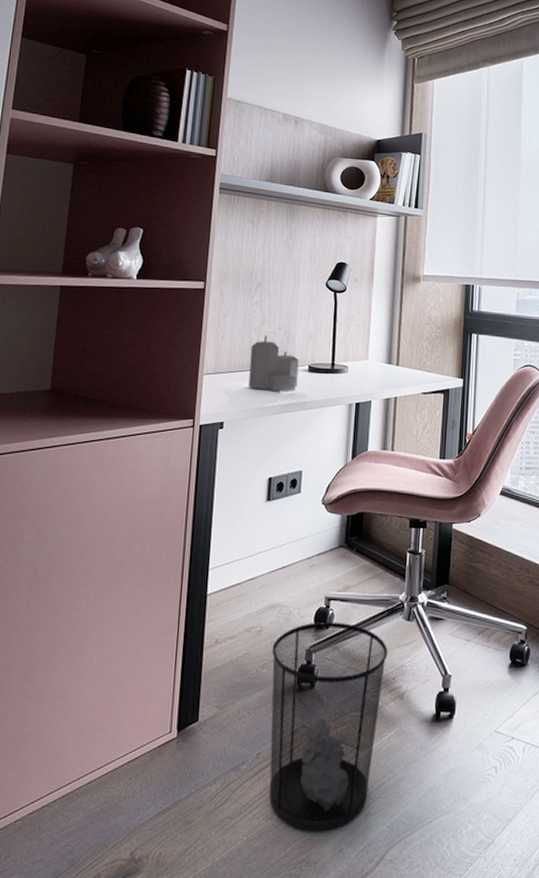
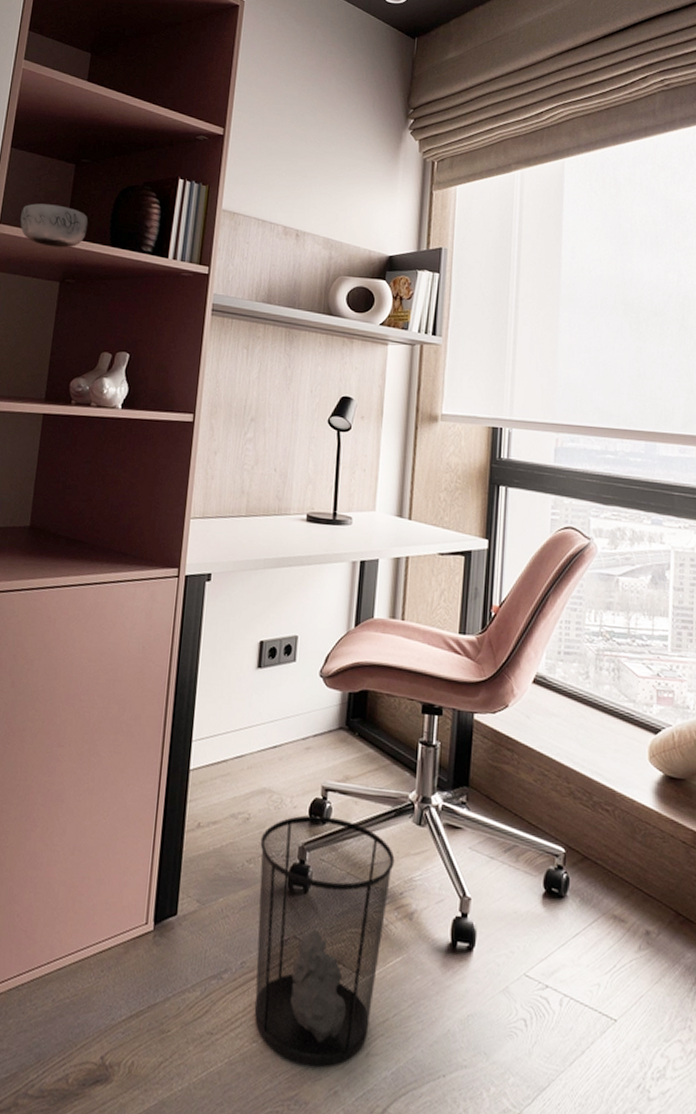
decorative bowl: none [33,90,101,133] -> present [20,203,89,248]
candle: present [248,335,299,392] -> none [239,477,296,544]

